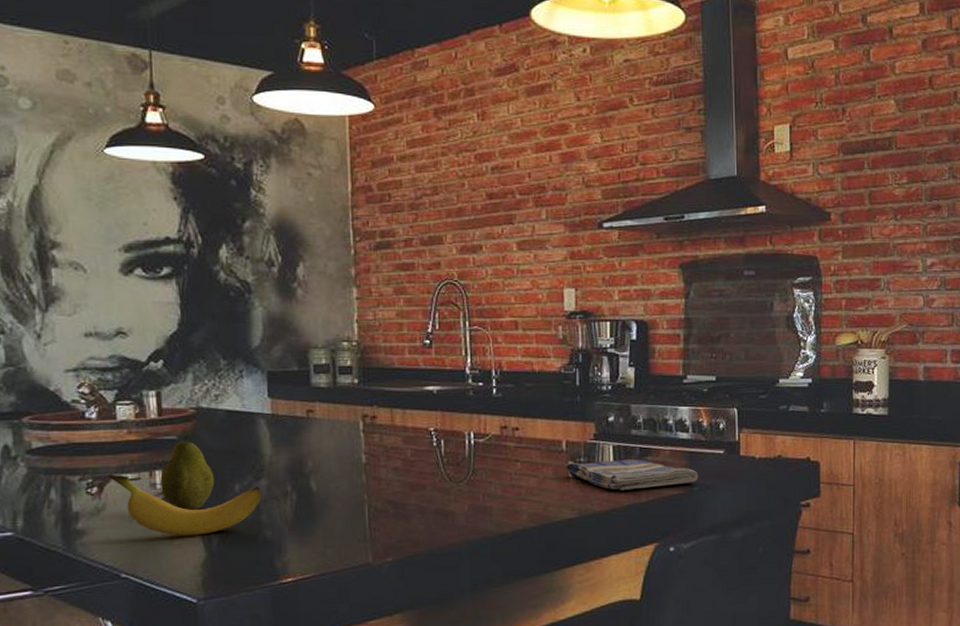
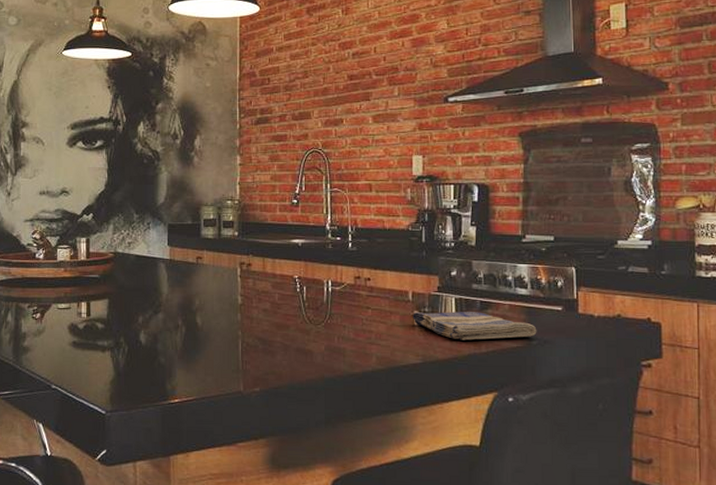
banana: present [108,474,262,536] -> none [48,303,159,358]
fruit: present [160,436,215,511] -> none [85,275,124,337]

